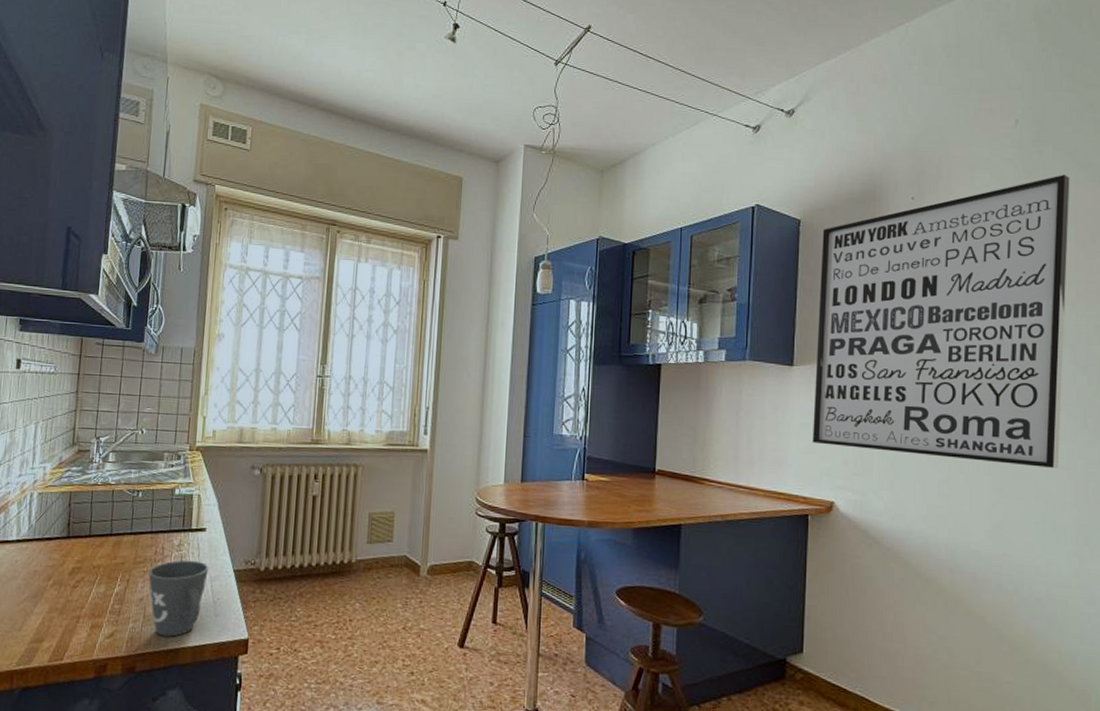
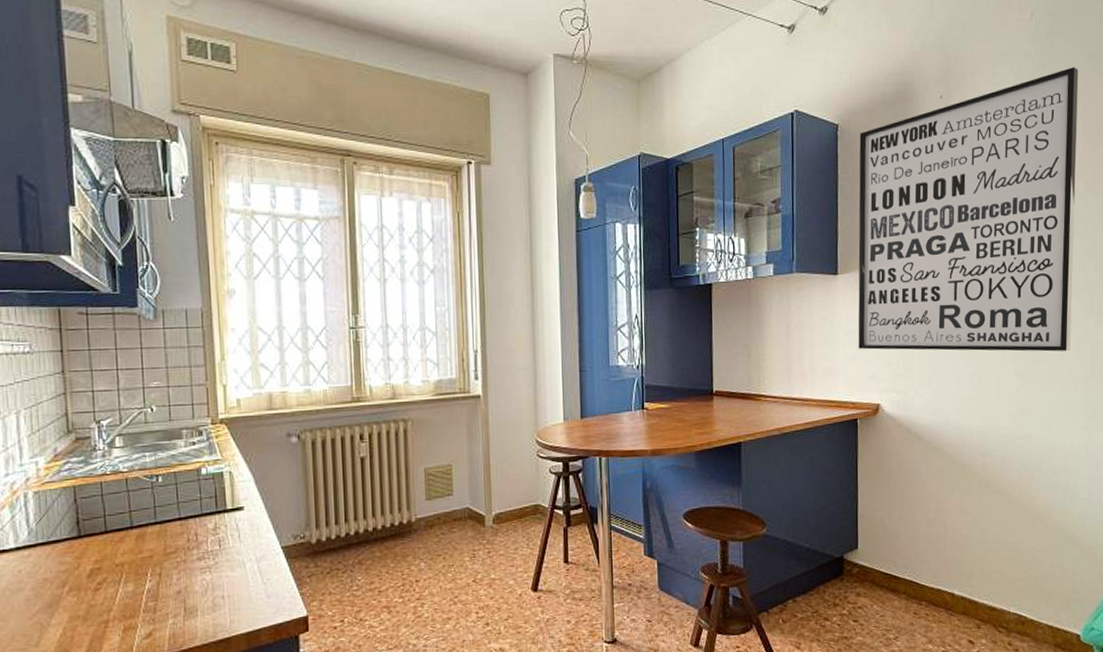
mug: present [148,560,209,637] -> none [183,542,253,628]

